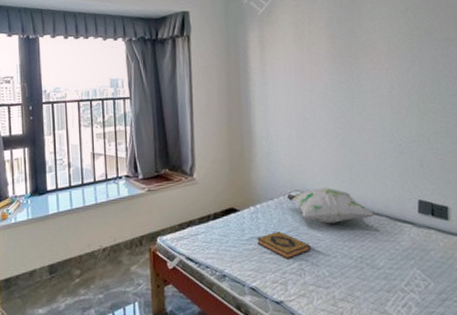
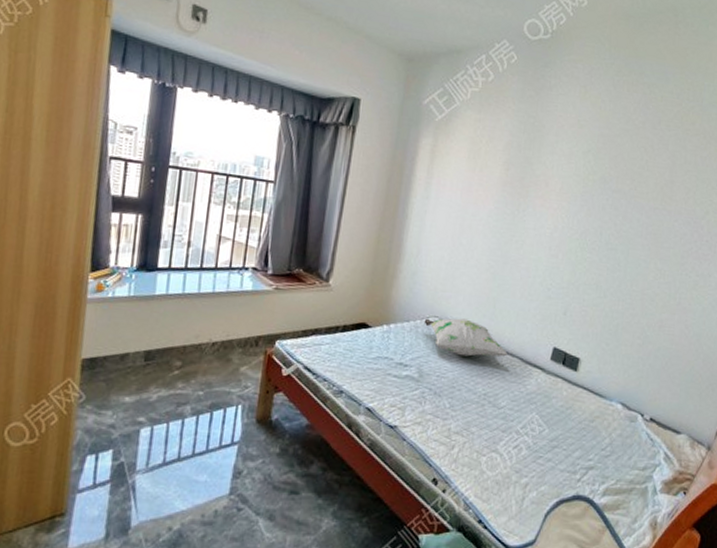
hardback book: present [257,232,312,260] -> none [383,355,438,386]

